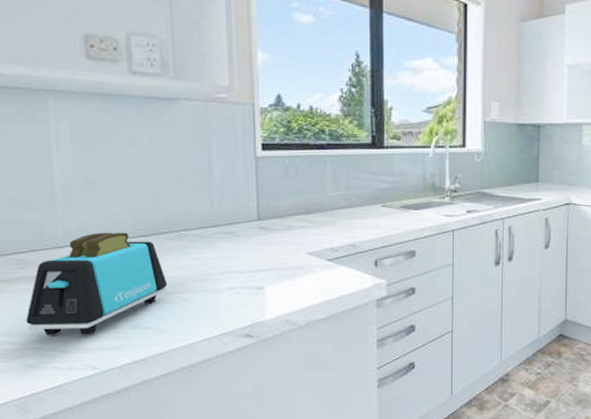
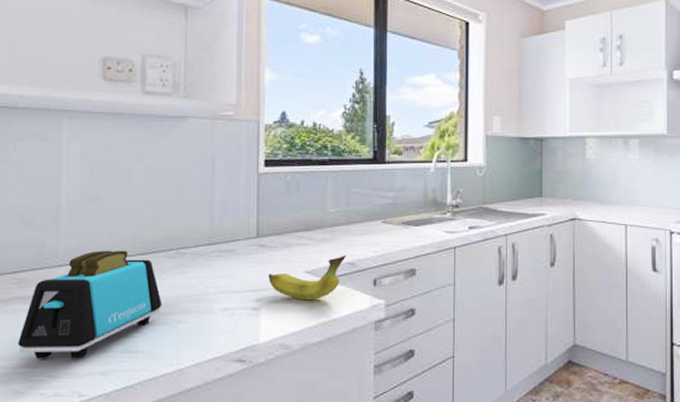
fruit: none [271,237,347,280] -> present [268,255,346,301]

